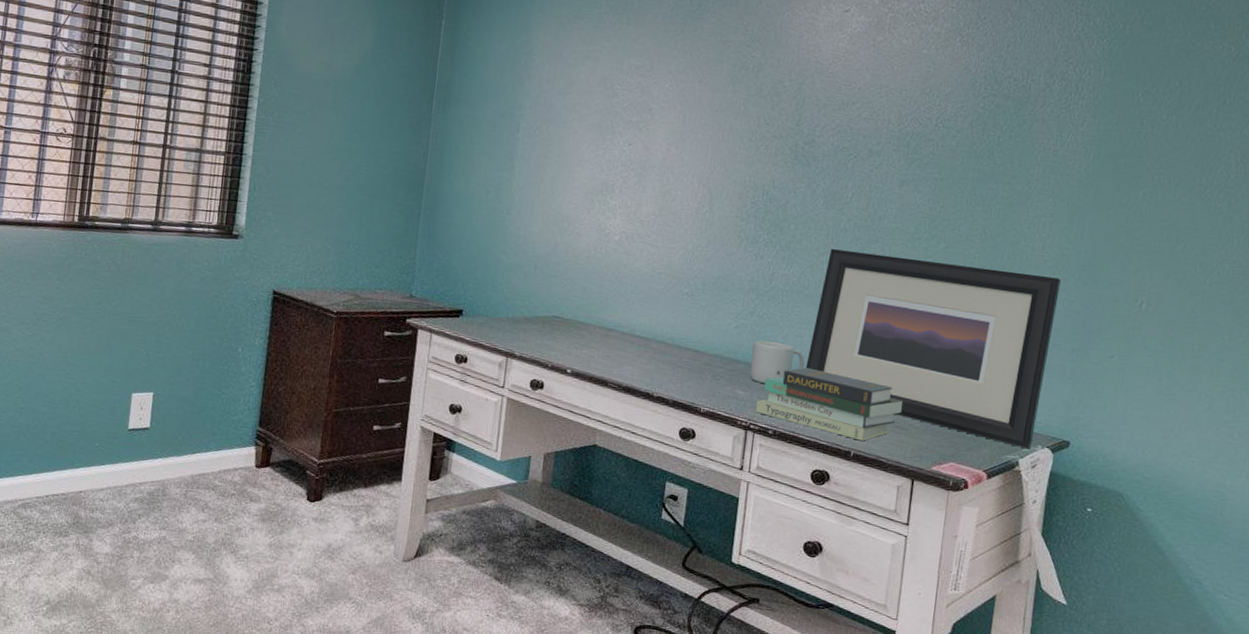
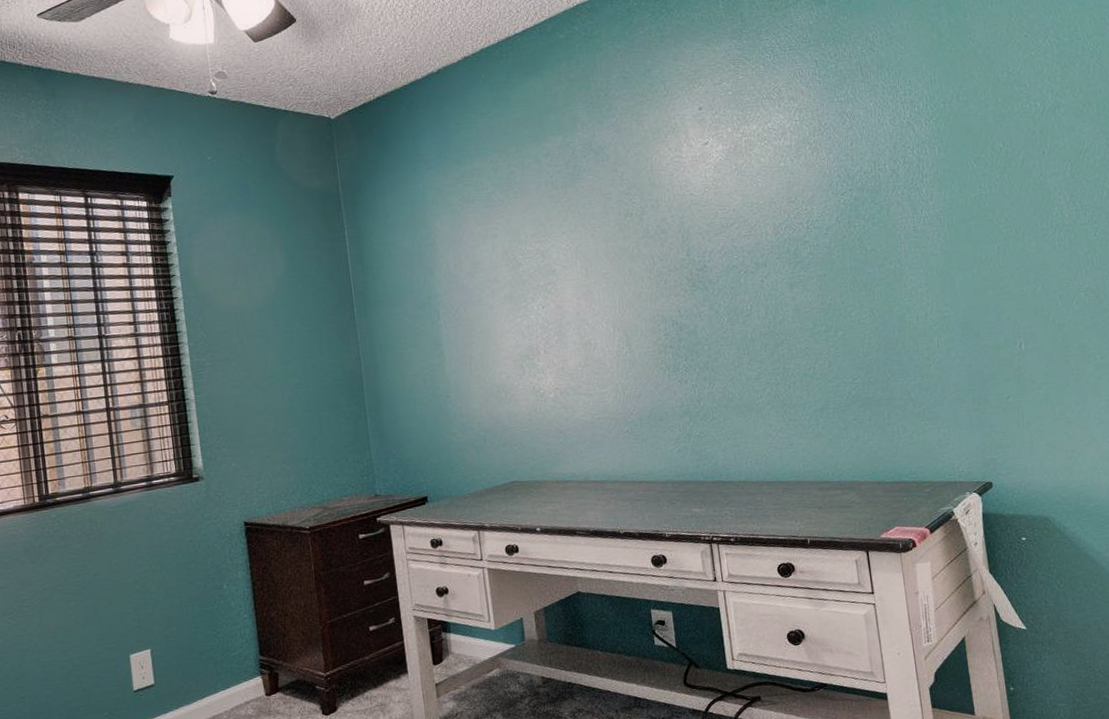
mug: present [750,340,805,383] -> none [696,455,748,497]
books: present [755,367,902,441] -> none [713,471,842,528]
picture frame: present [805,249,1061,450] -> none [744,339,961,499]

